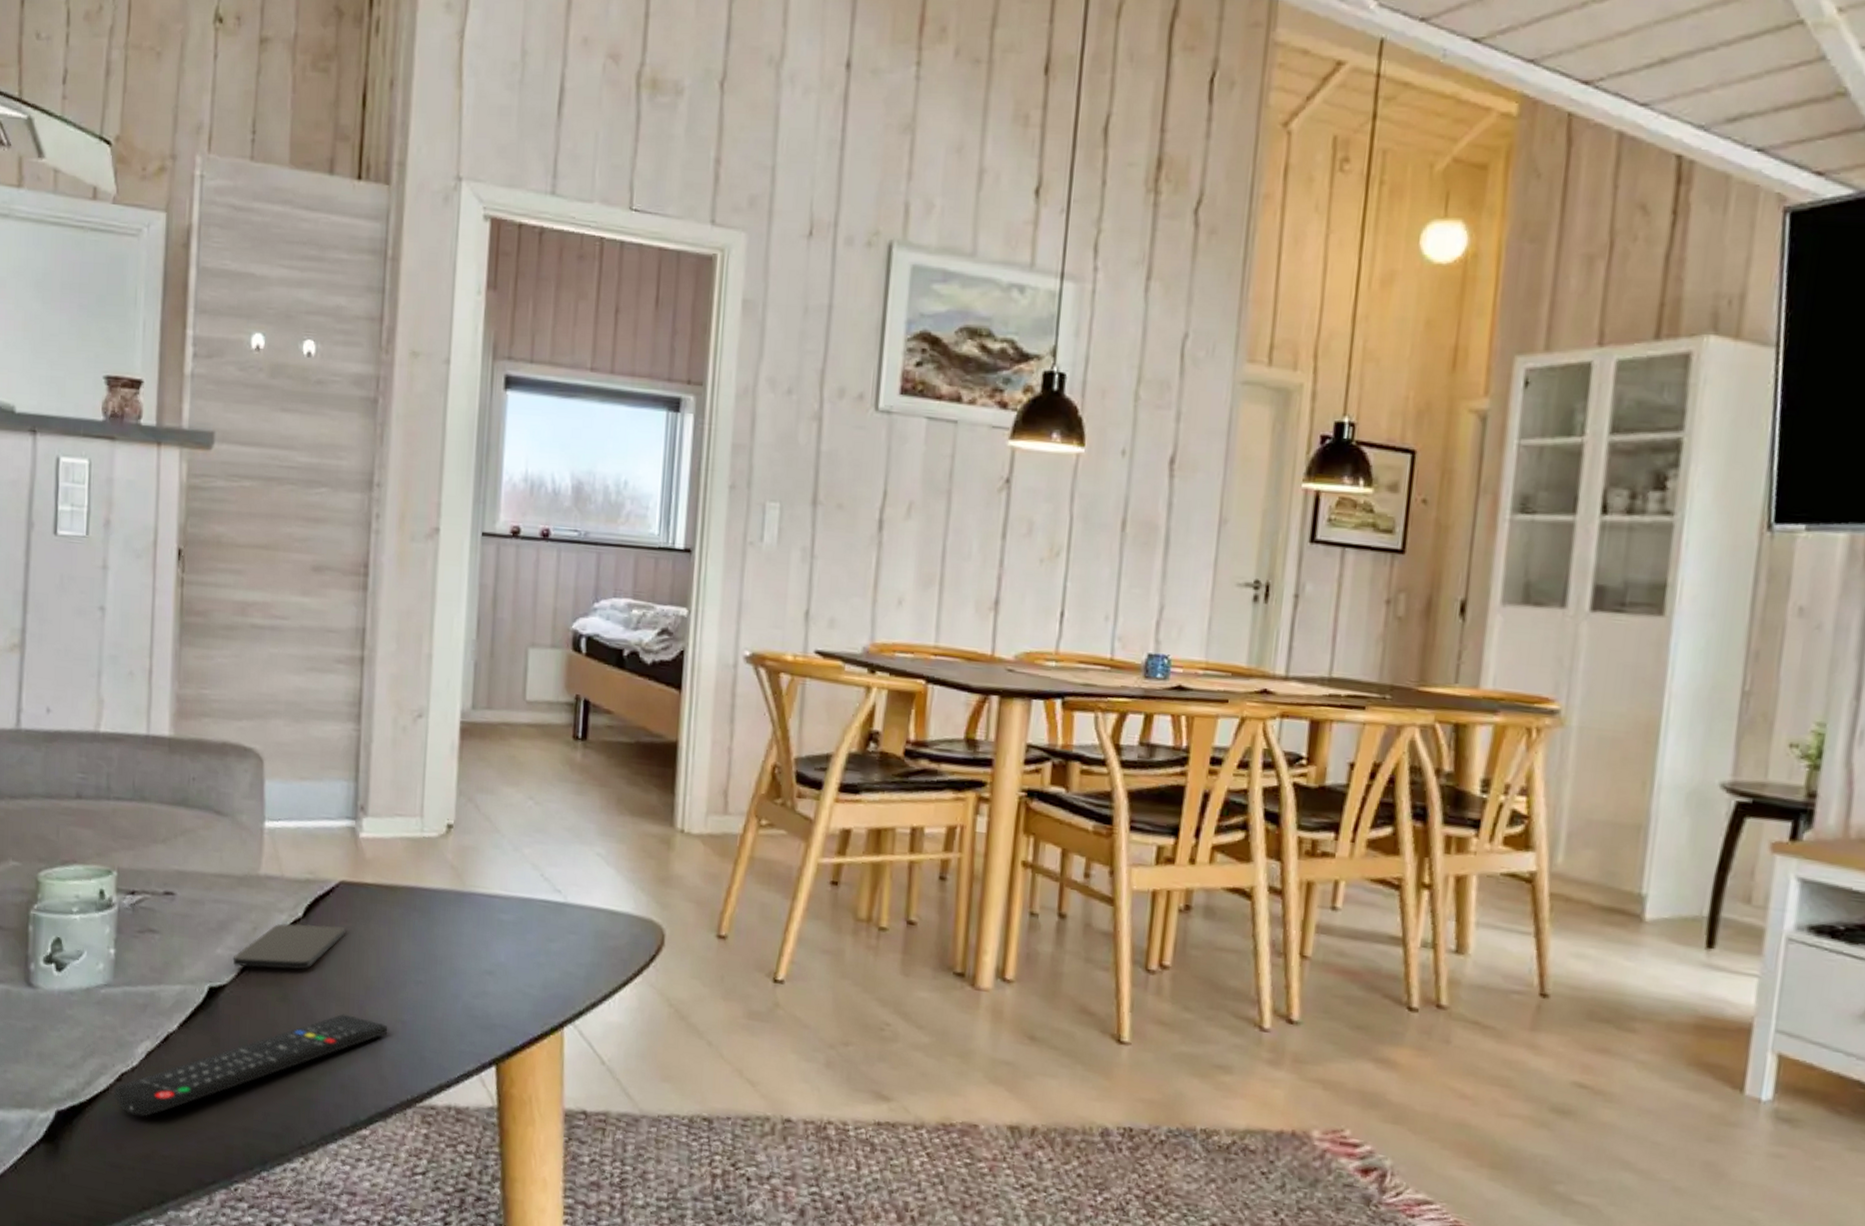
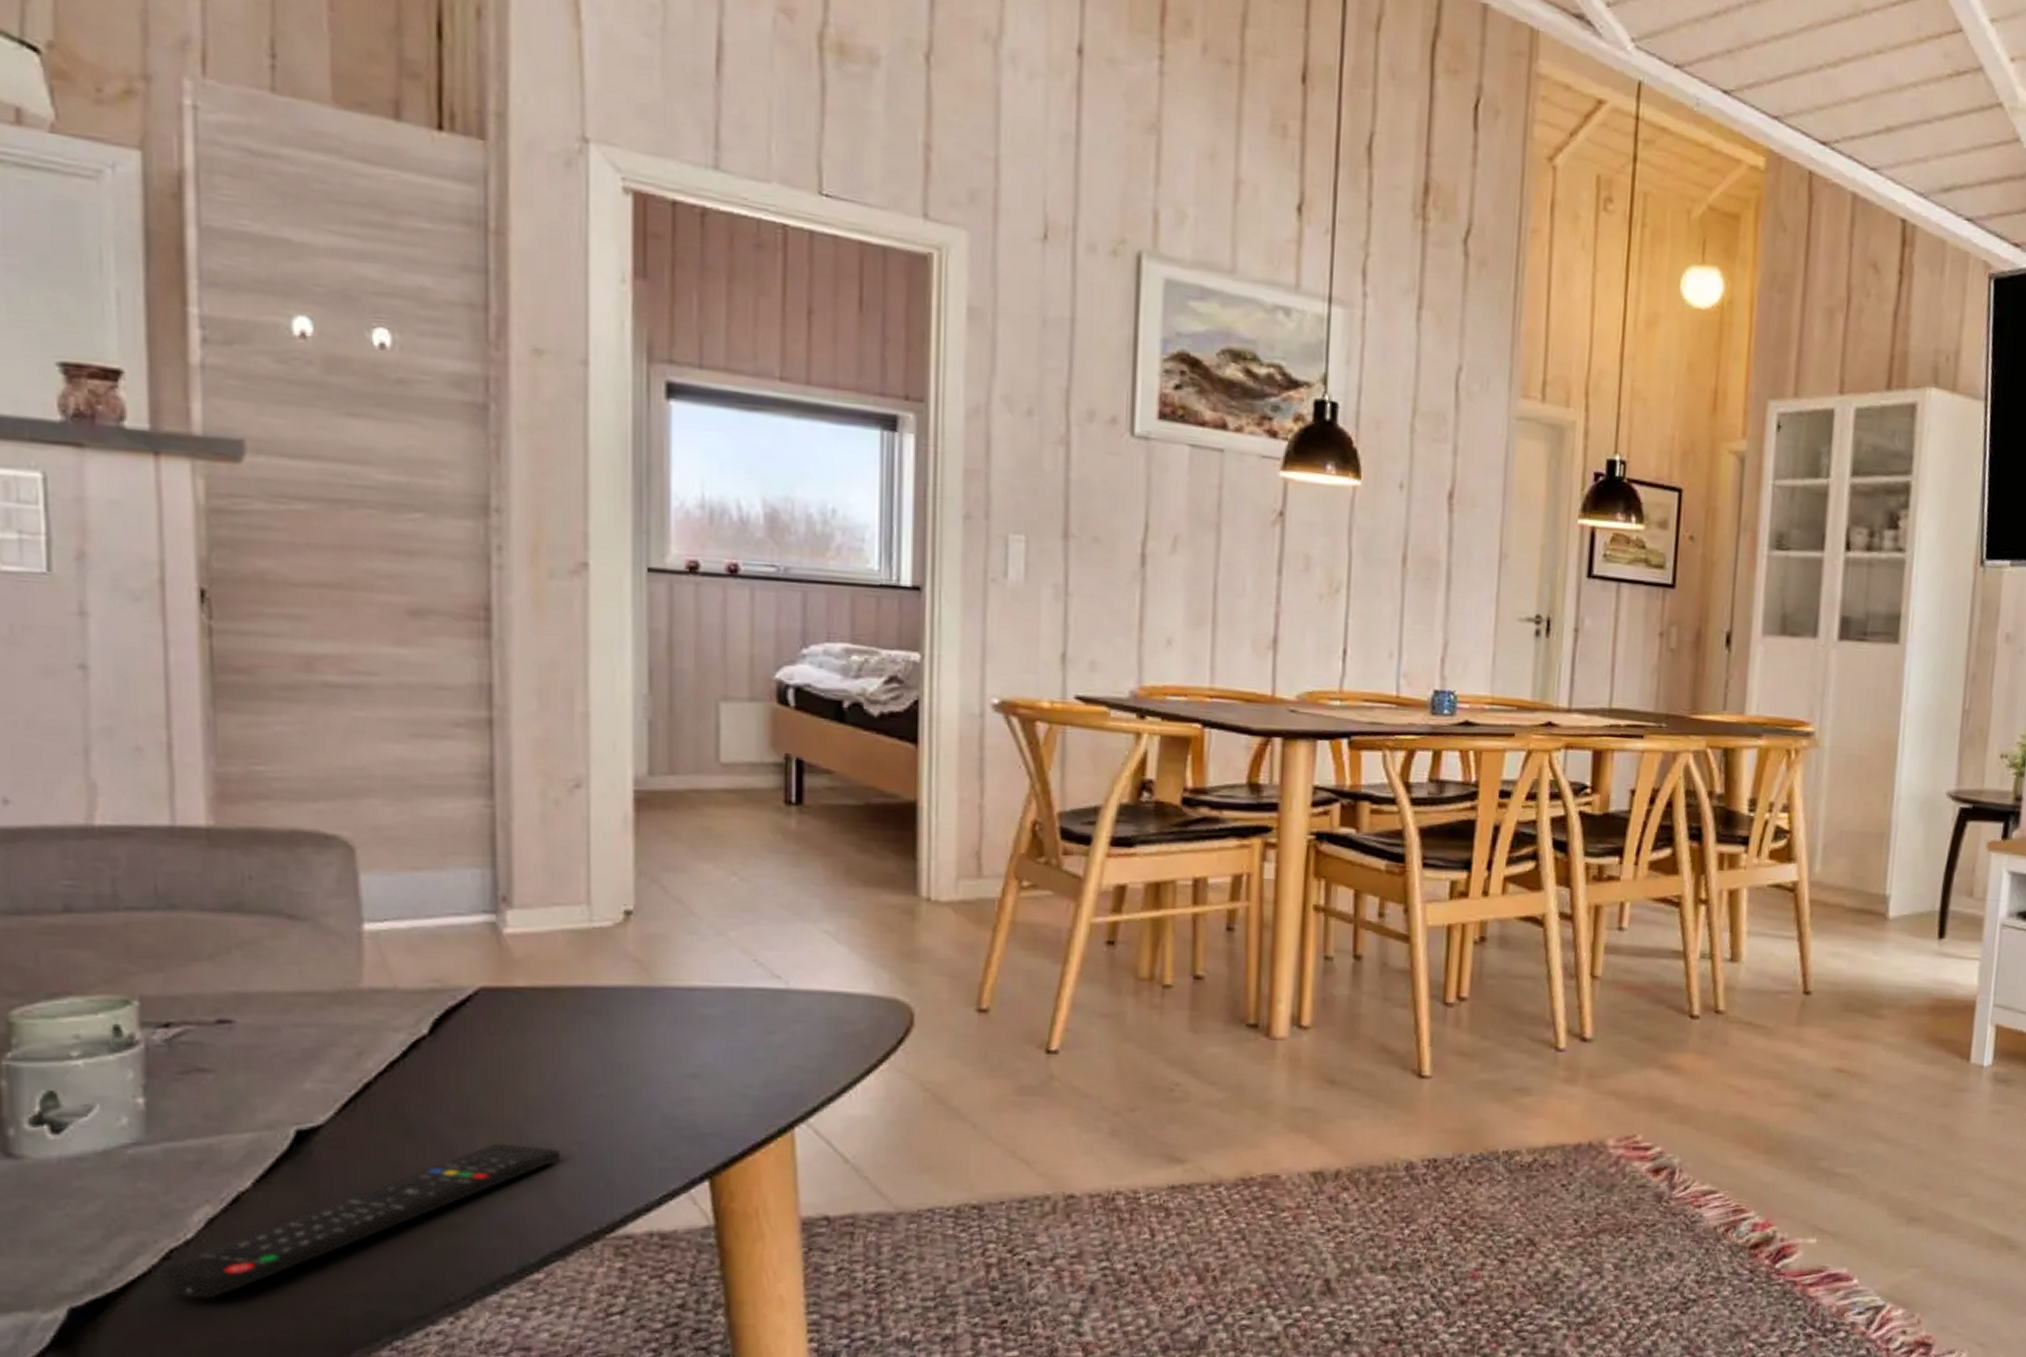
smartphone: present [232,923,346,970] -> none [329,1041,492,1102]

